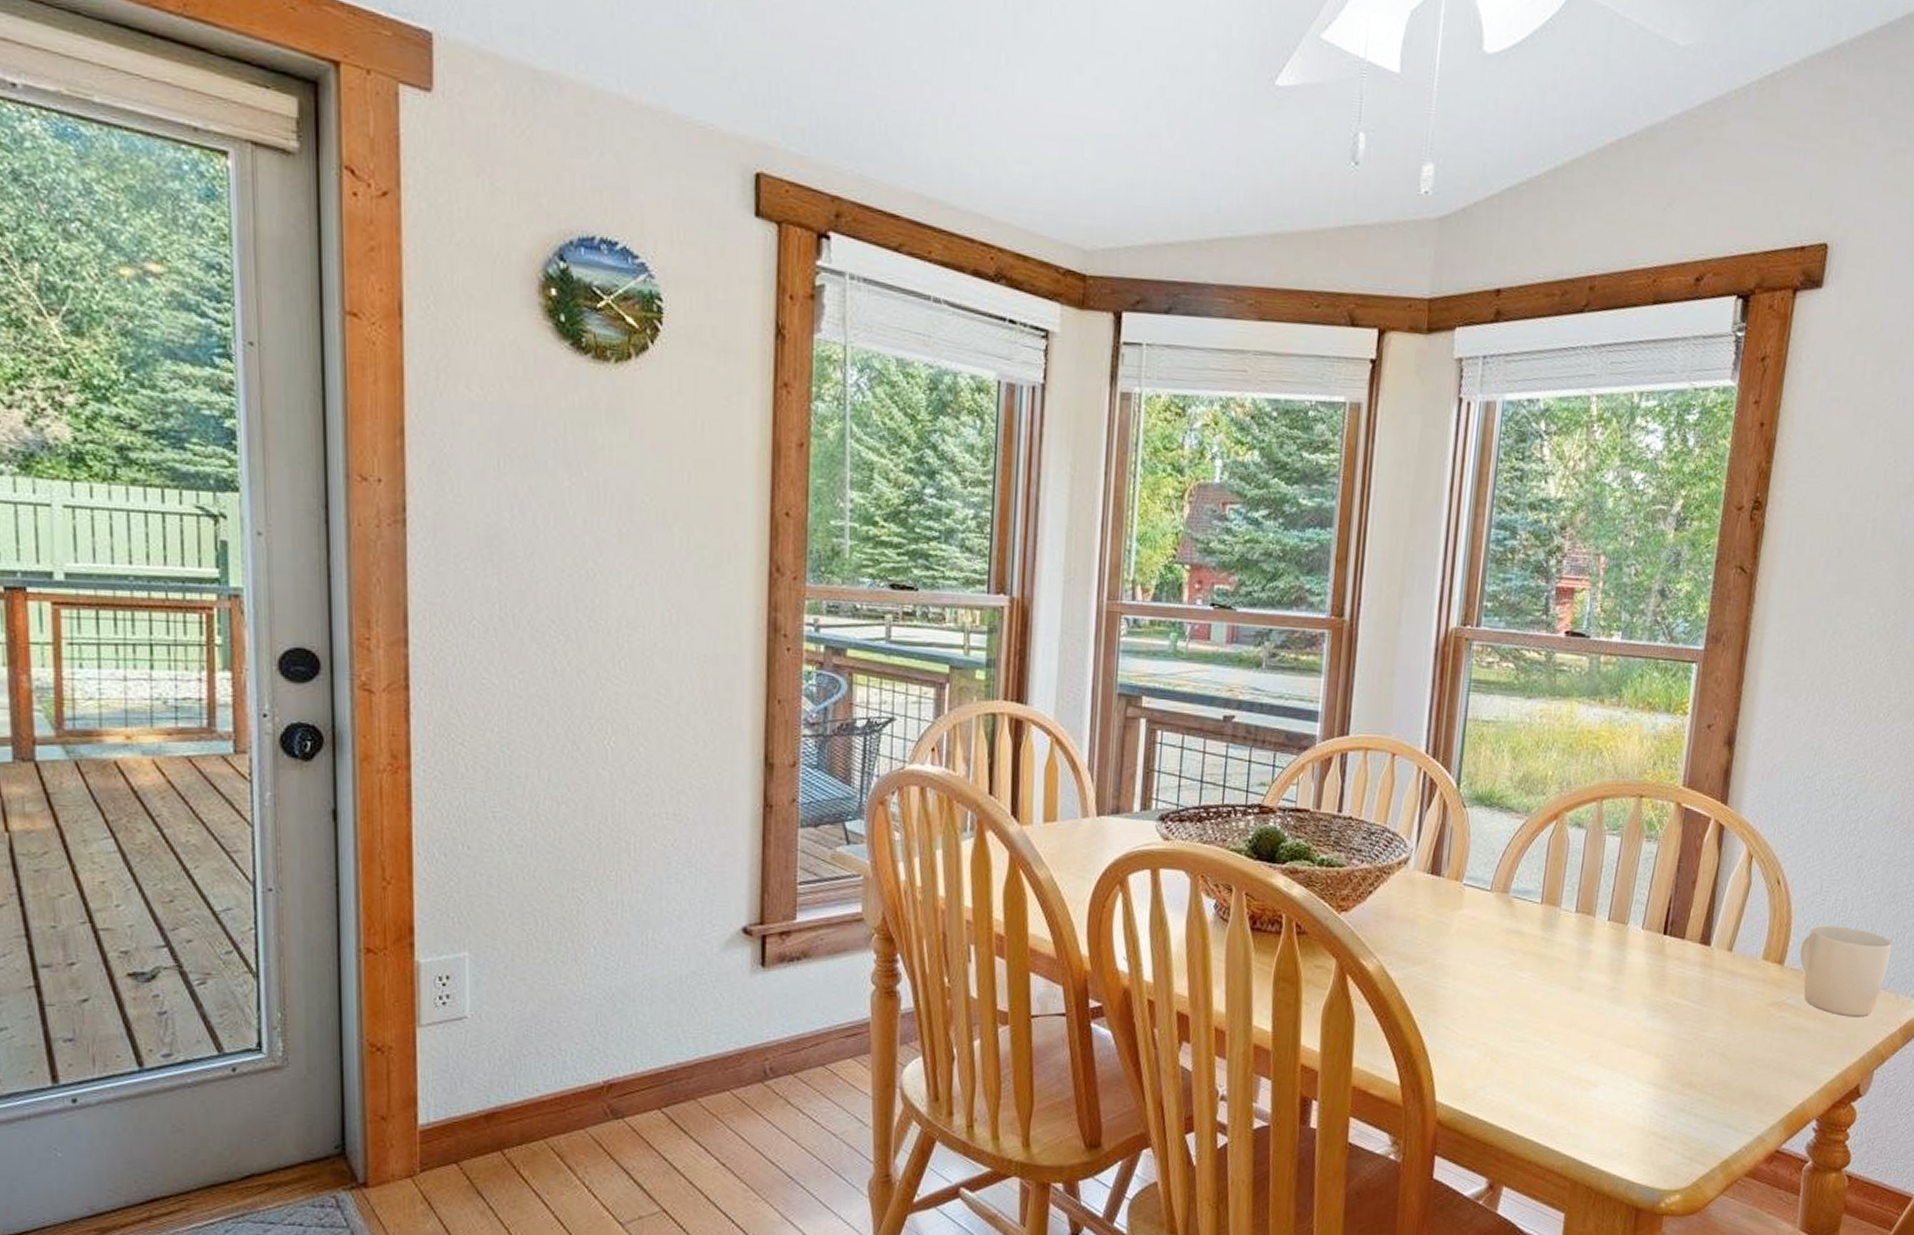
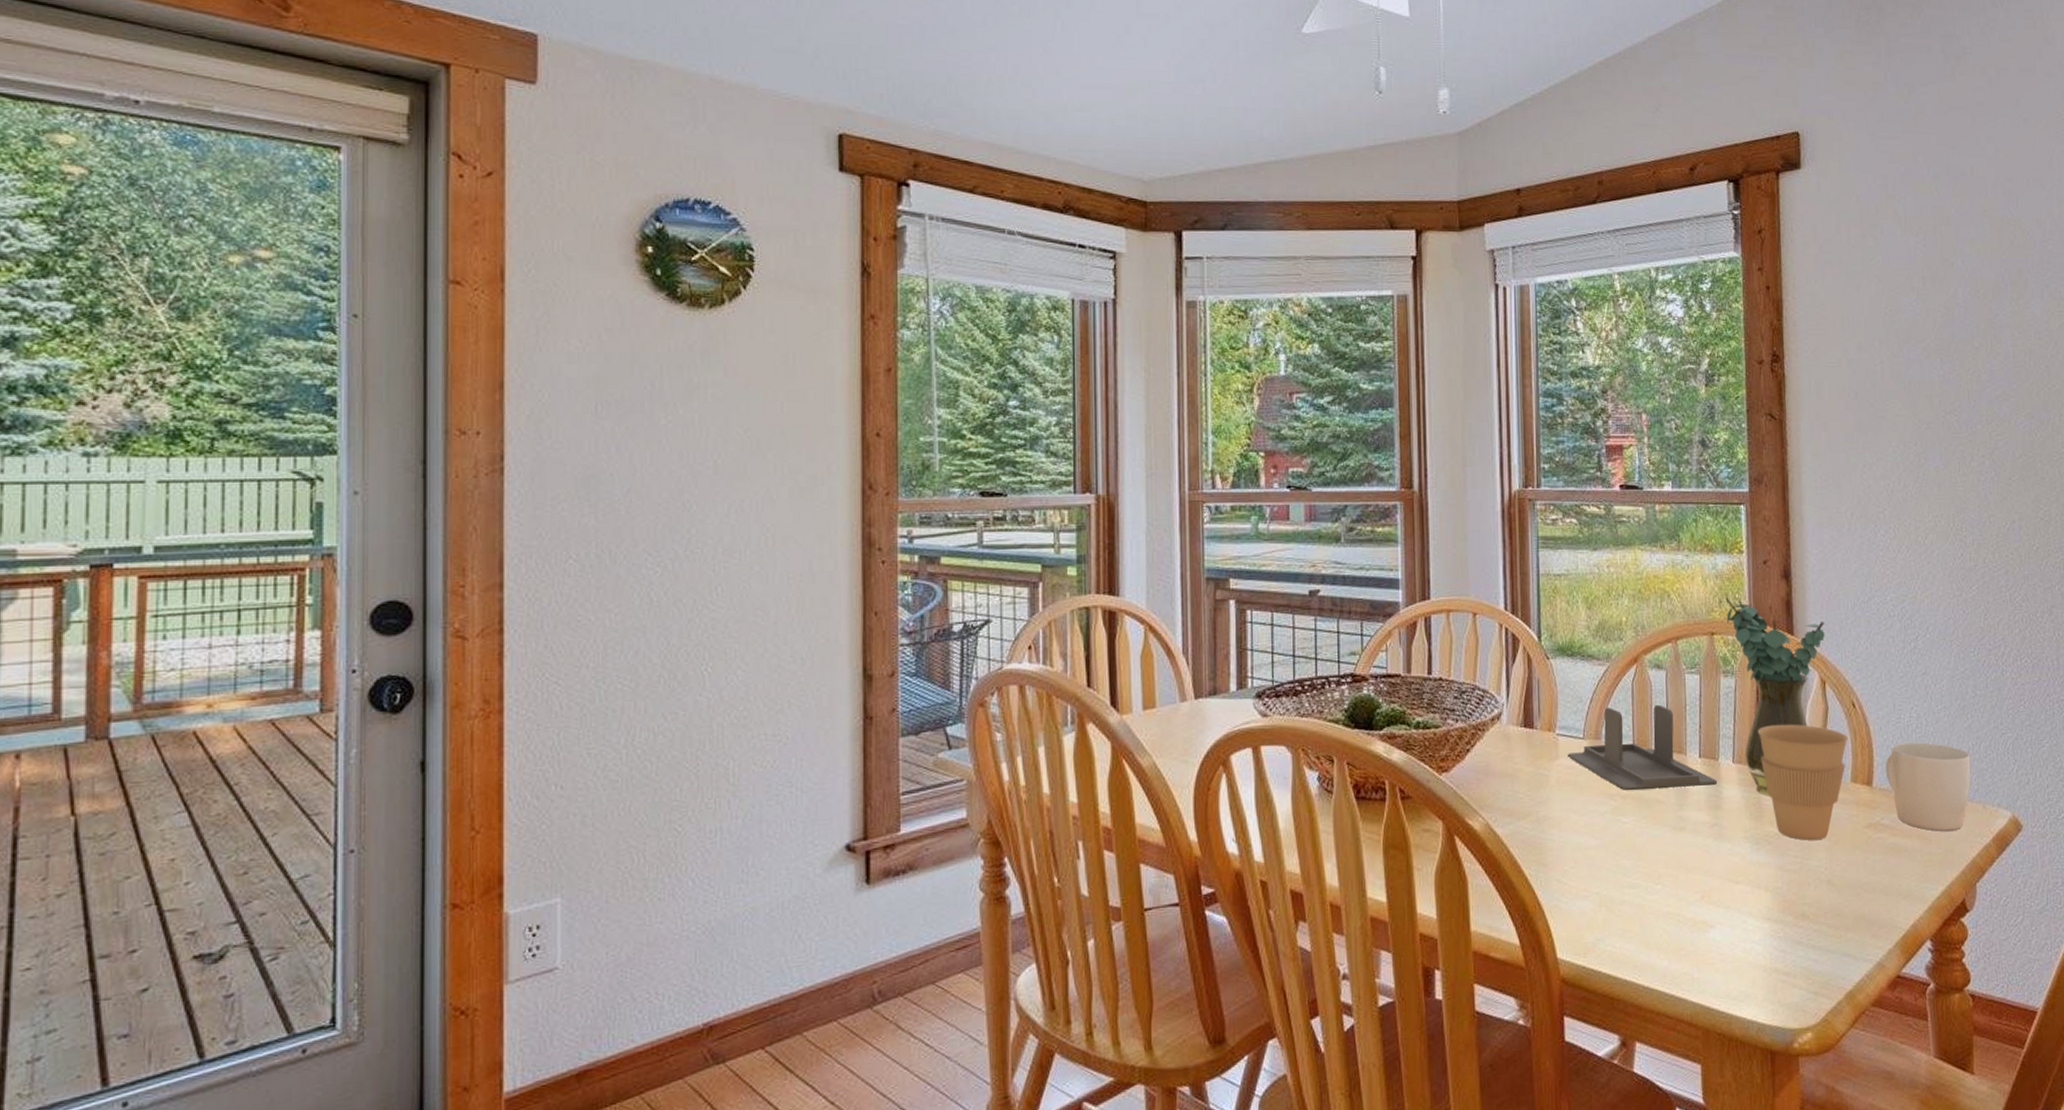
napkin holder: none [1472,862,1623,949] -> present [1567,704,1717,790]
vase: none [1655,761,1762,964] -> present [1725,598,1825,795]
cup: none [1671,894,1768,1013] -> present [1757,724,1849,840]

